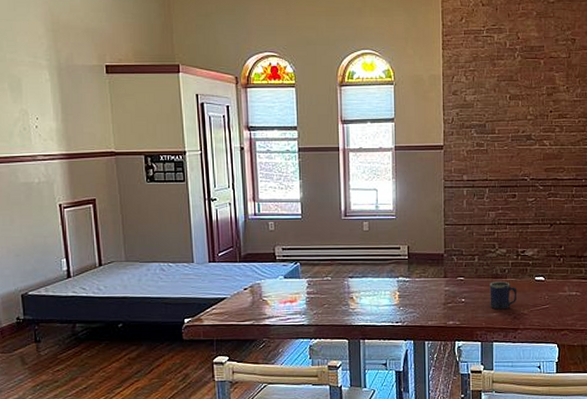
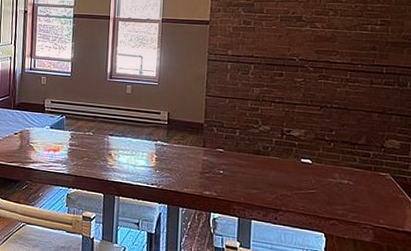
mug: present [489,281,517,310] -> none [250,157,281,188]

